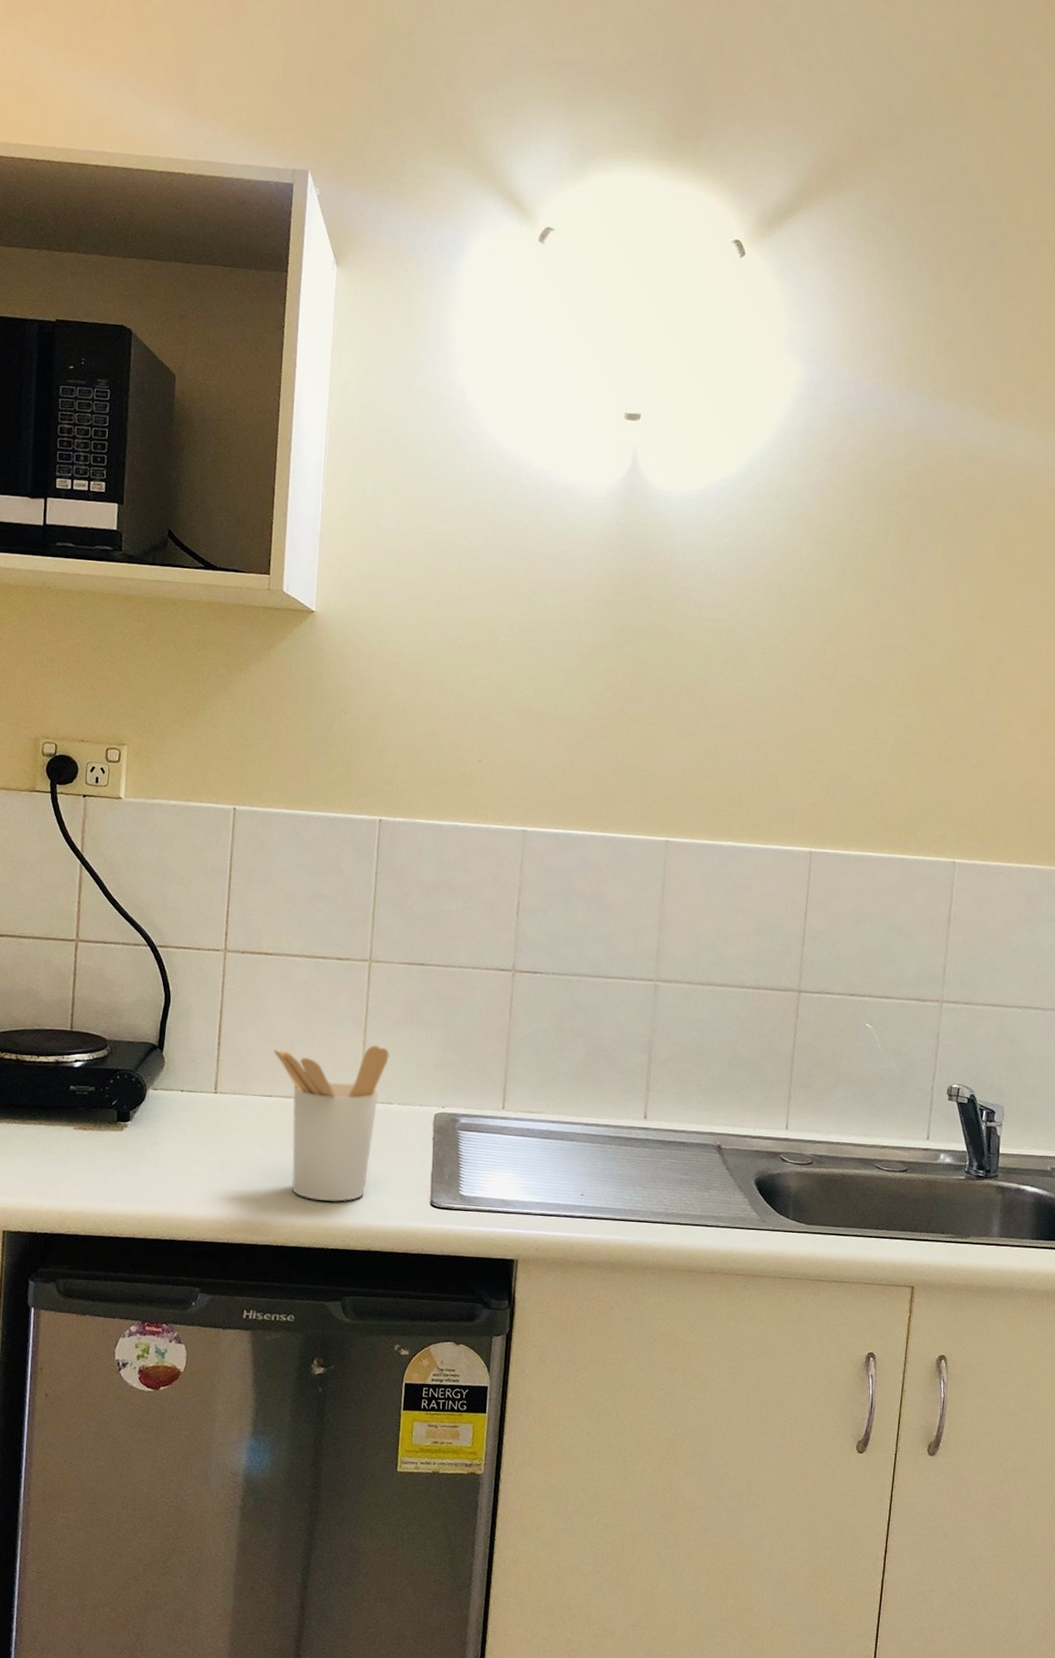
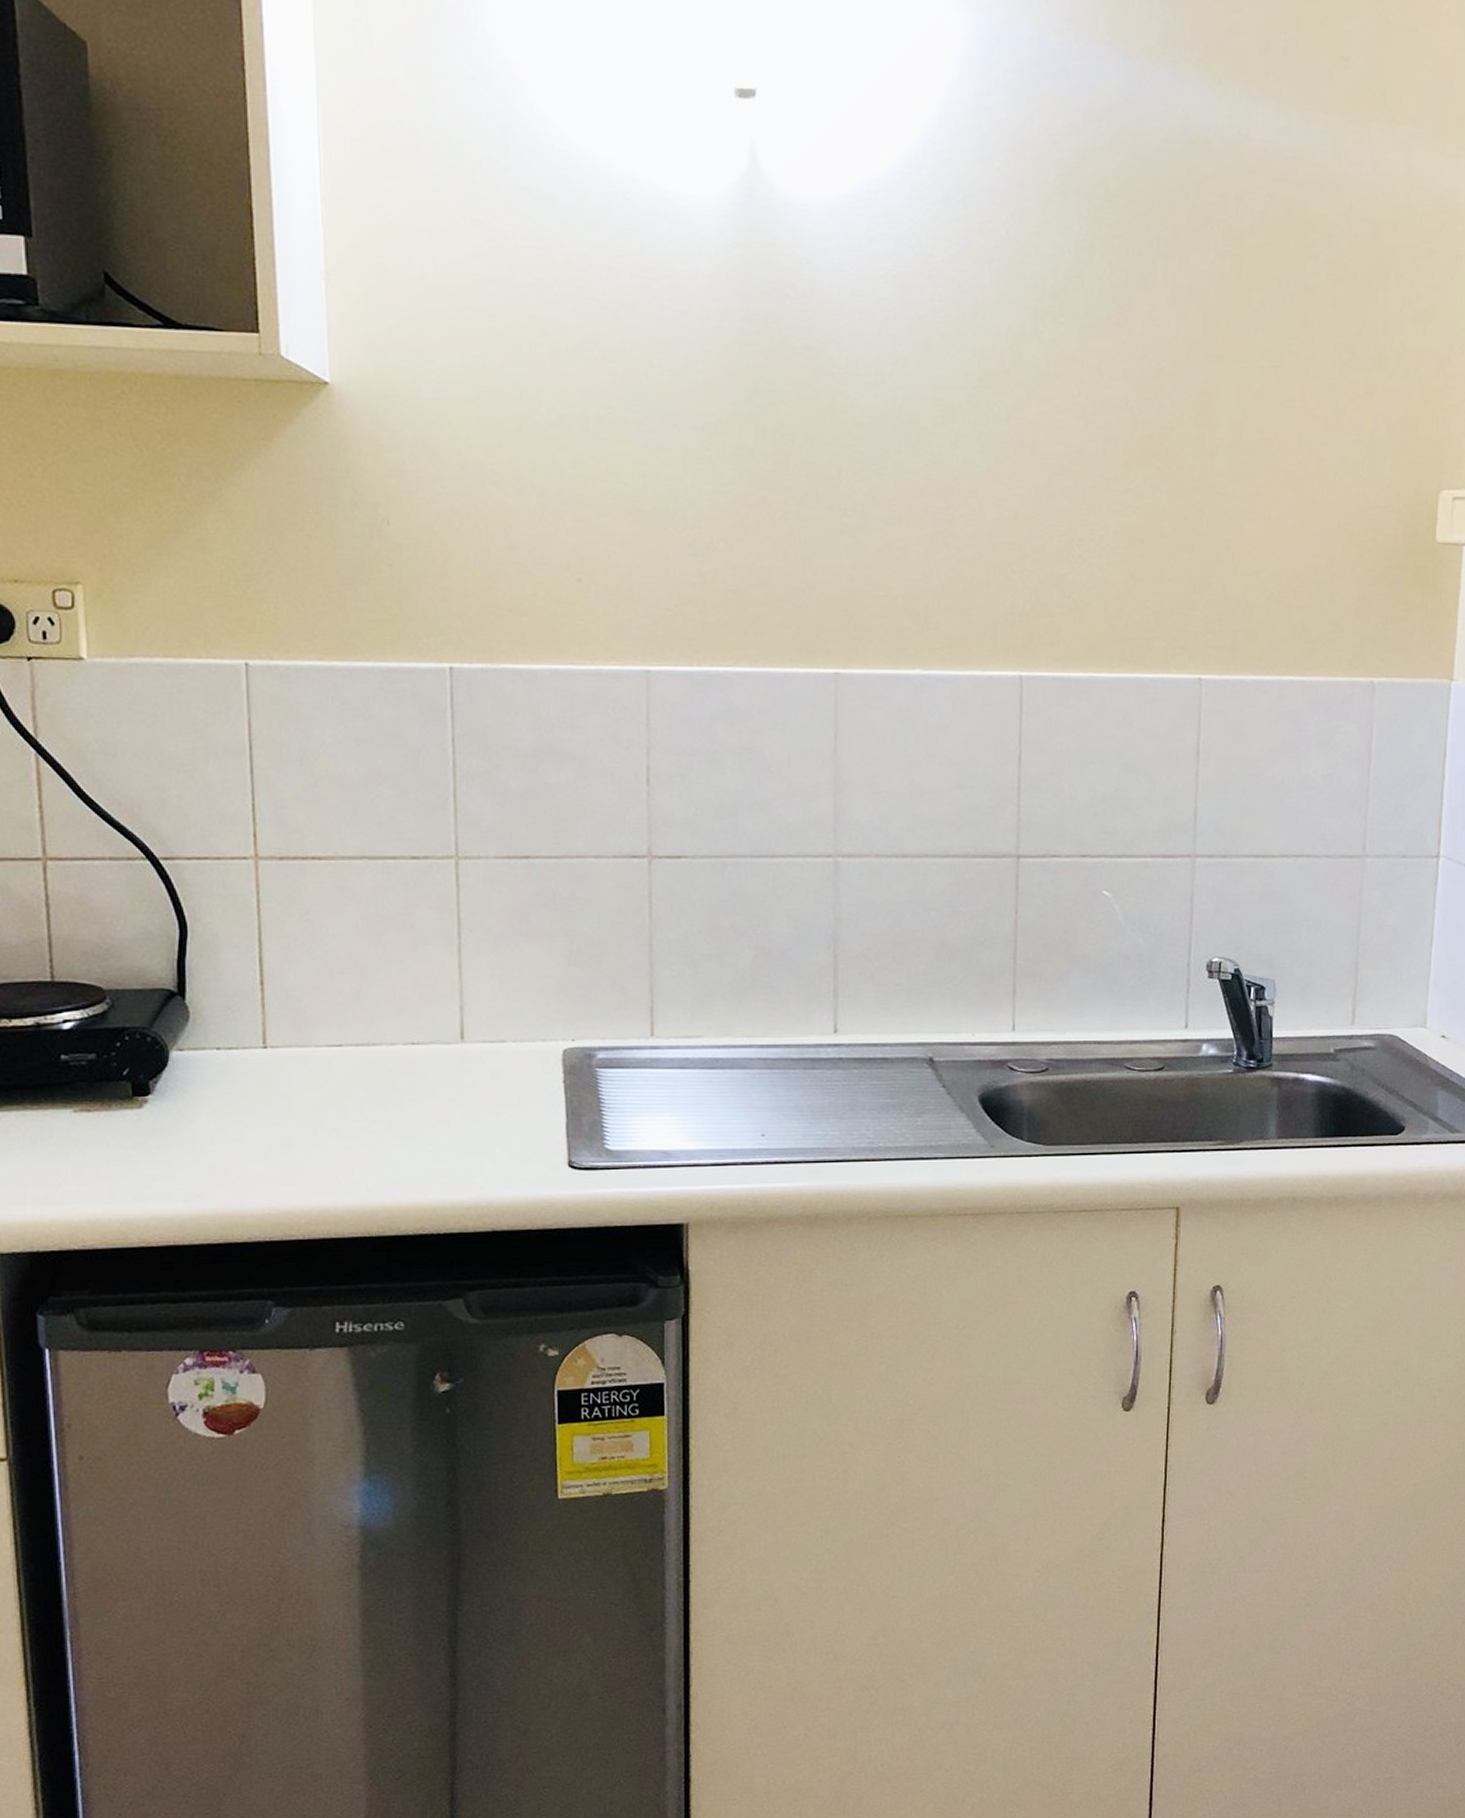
utensil holder: present [273,1045,389,1202] -> none [338,967,495,1174]

